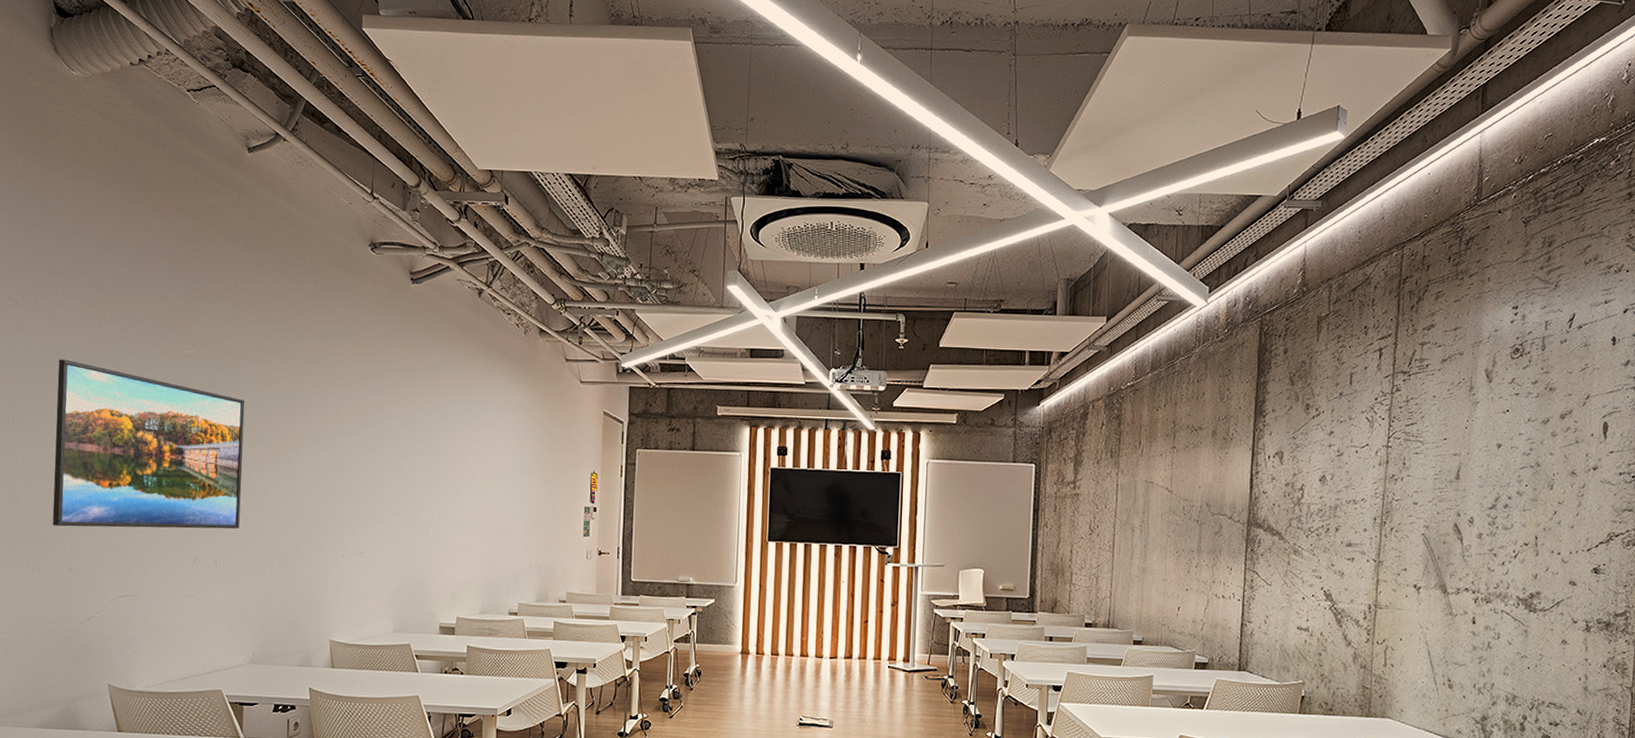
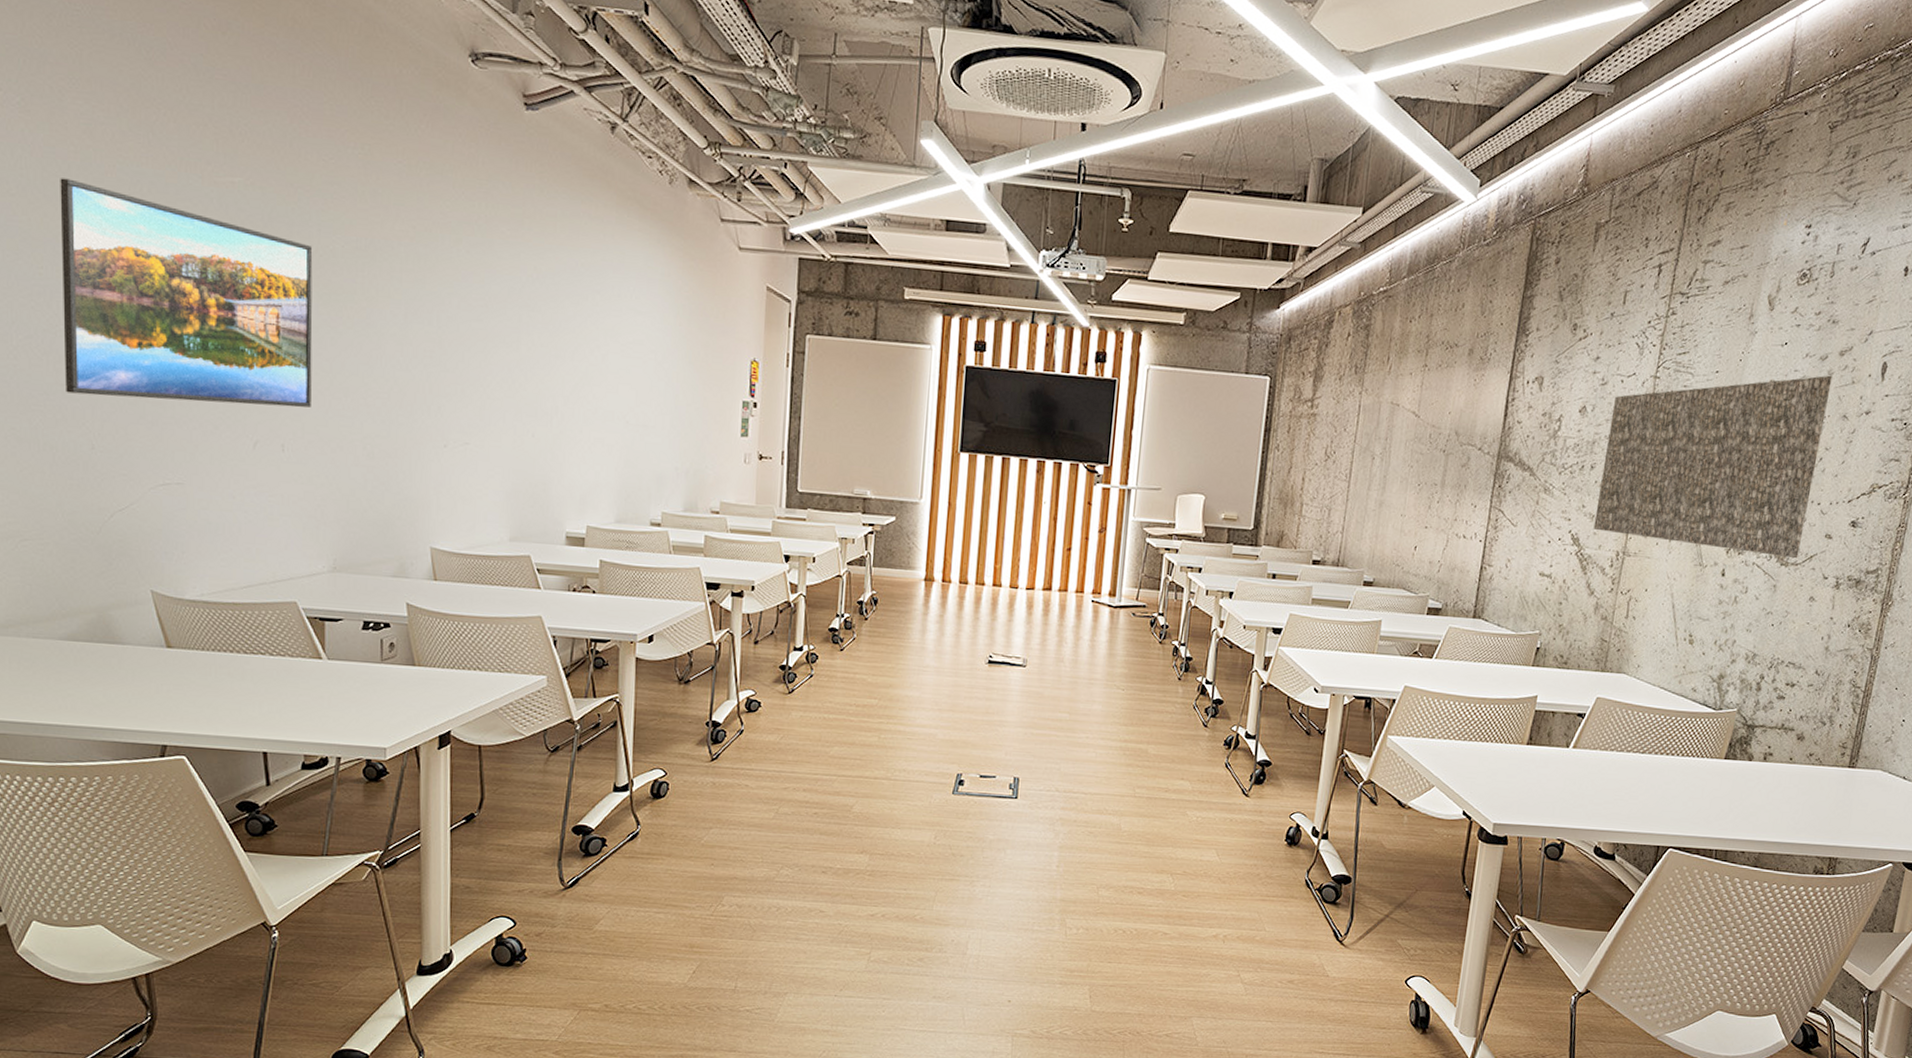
acoustic panel: none [1344,436,1556,605] -> present [1593,375,1833,559]

